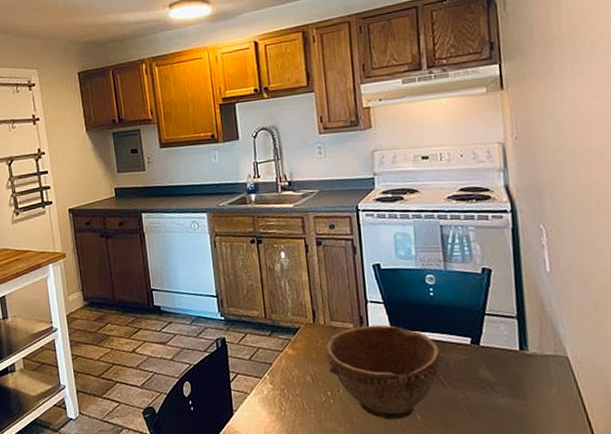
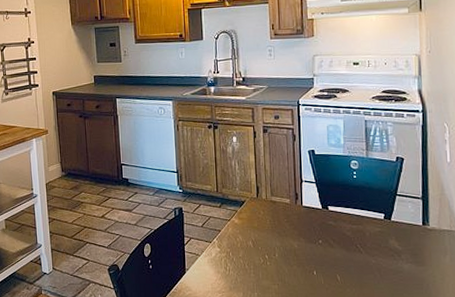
bowl: present [324,324,444,420] -> none [265,201,362,280]

